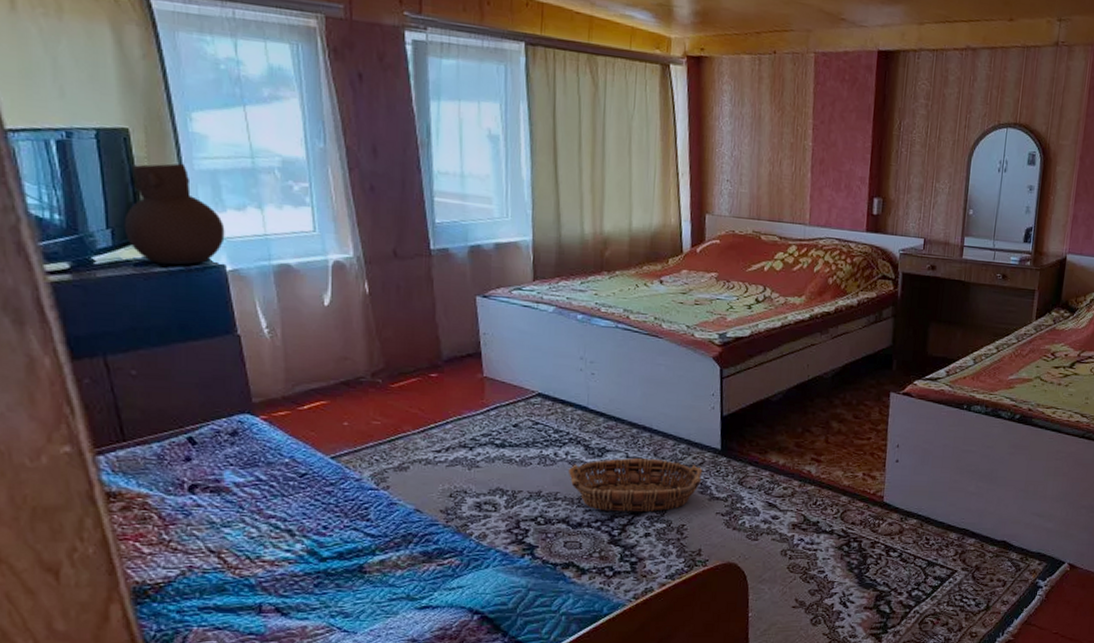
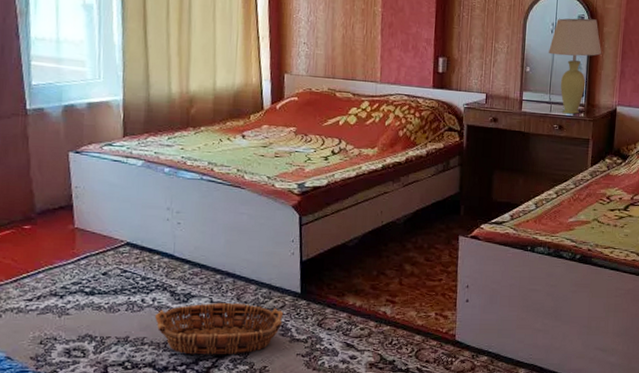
table lamp: none [994,155,1054,263] -> present [549,18,602,115]

